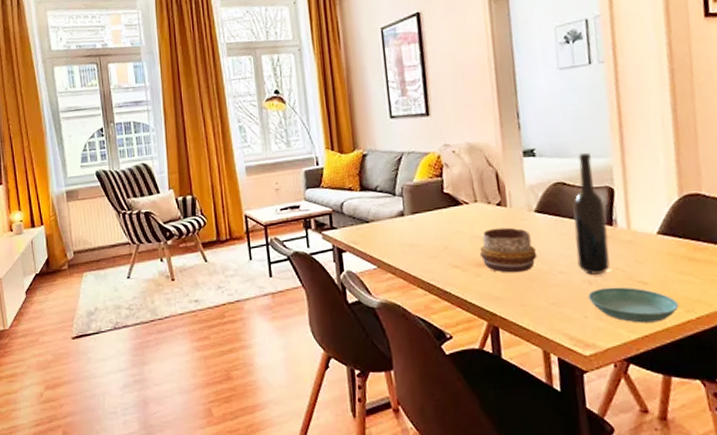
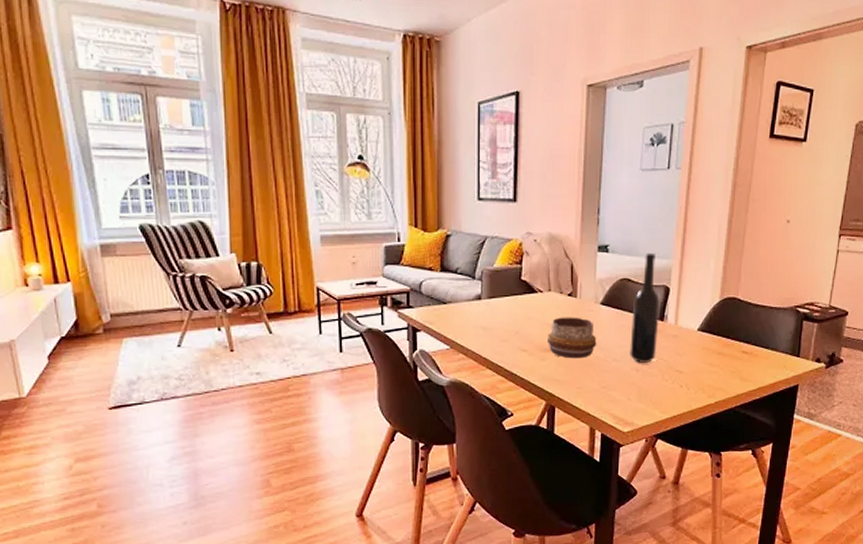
saucer: present [588,287,679,323] -> none [634,374,704,406]

